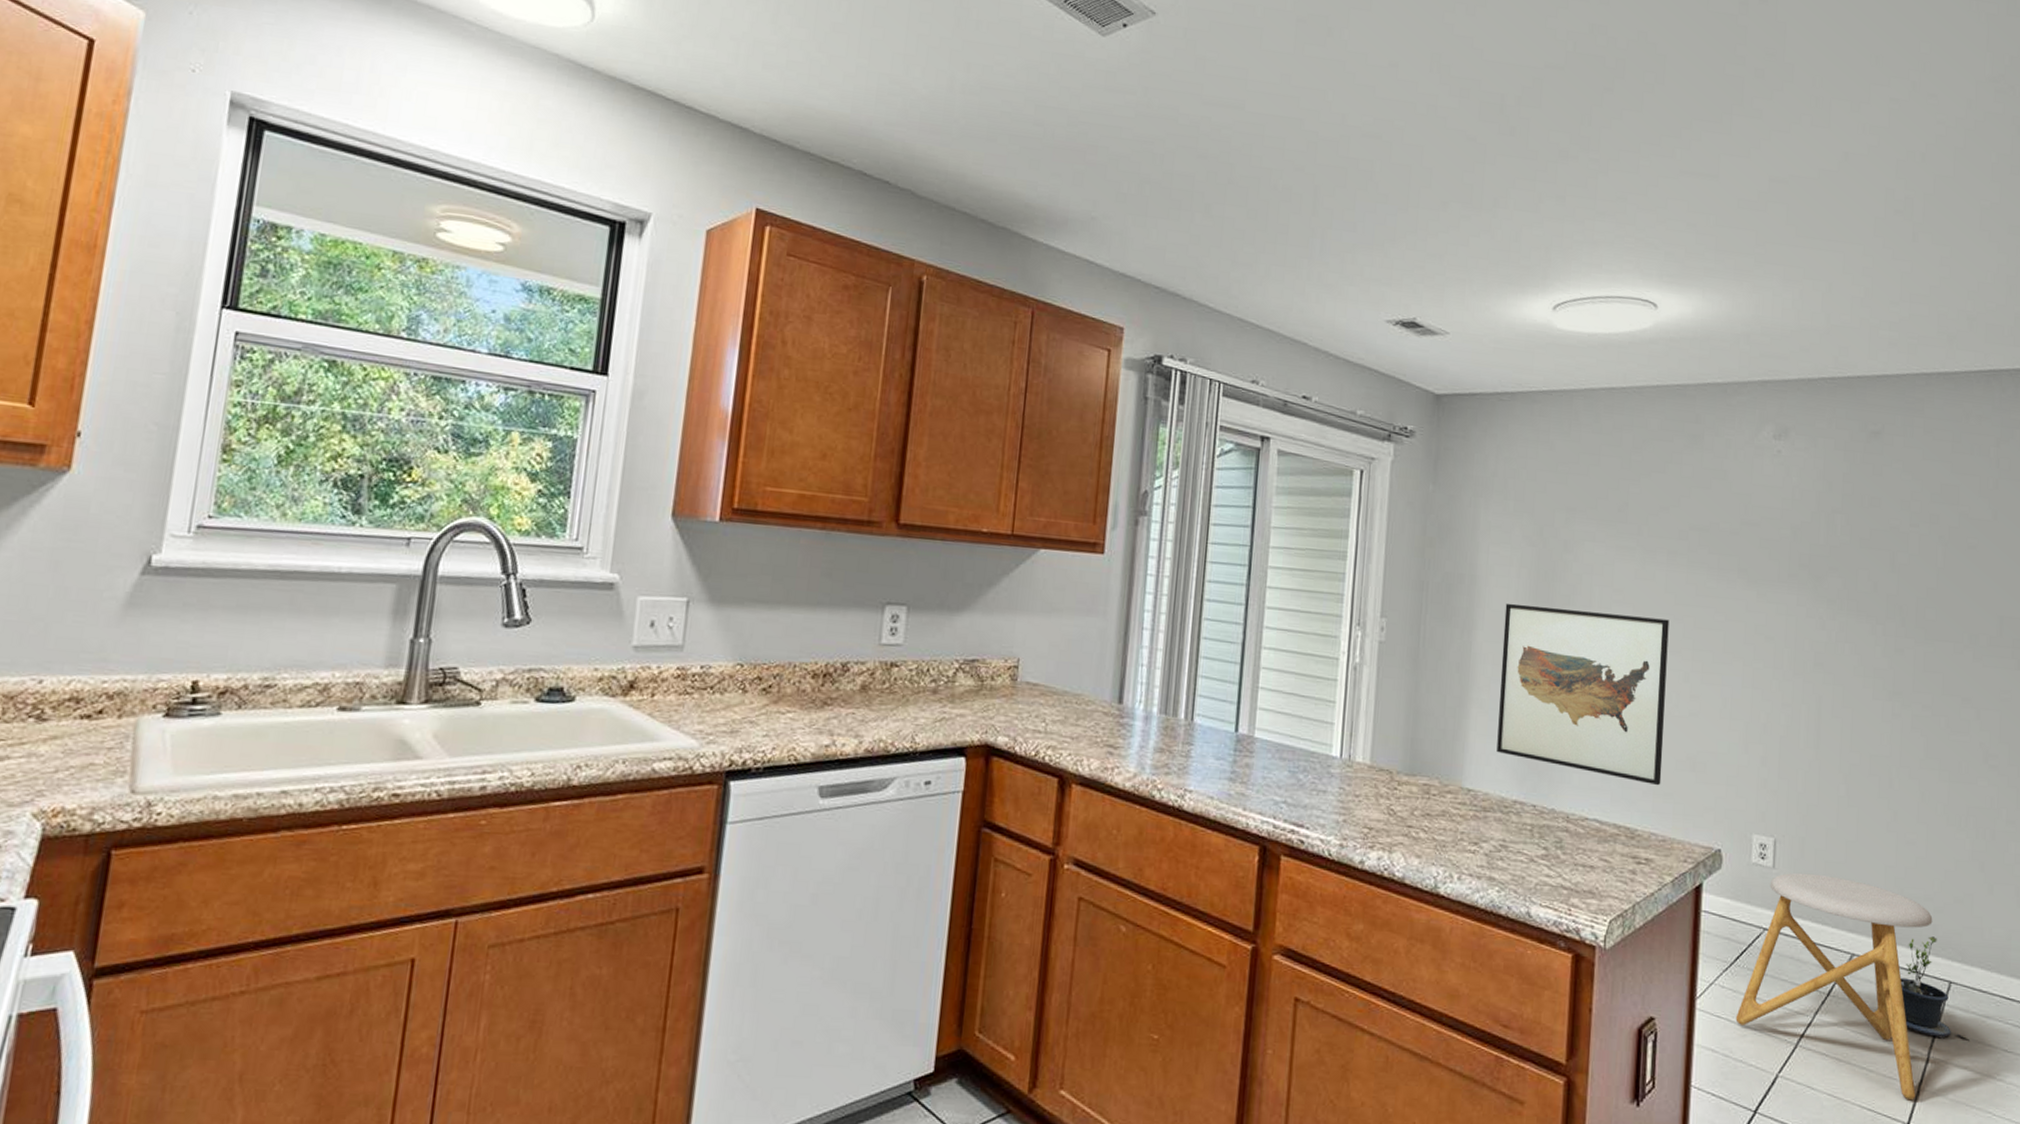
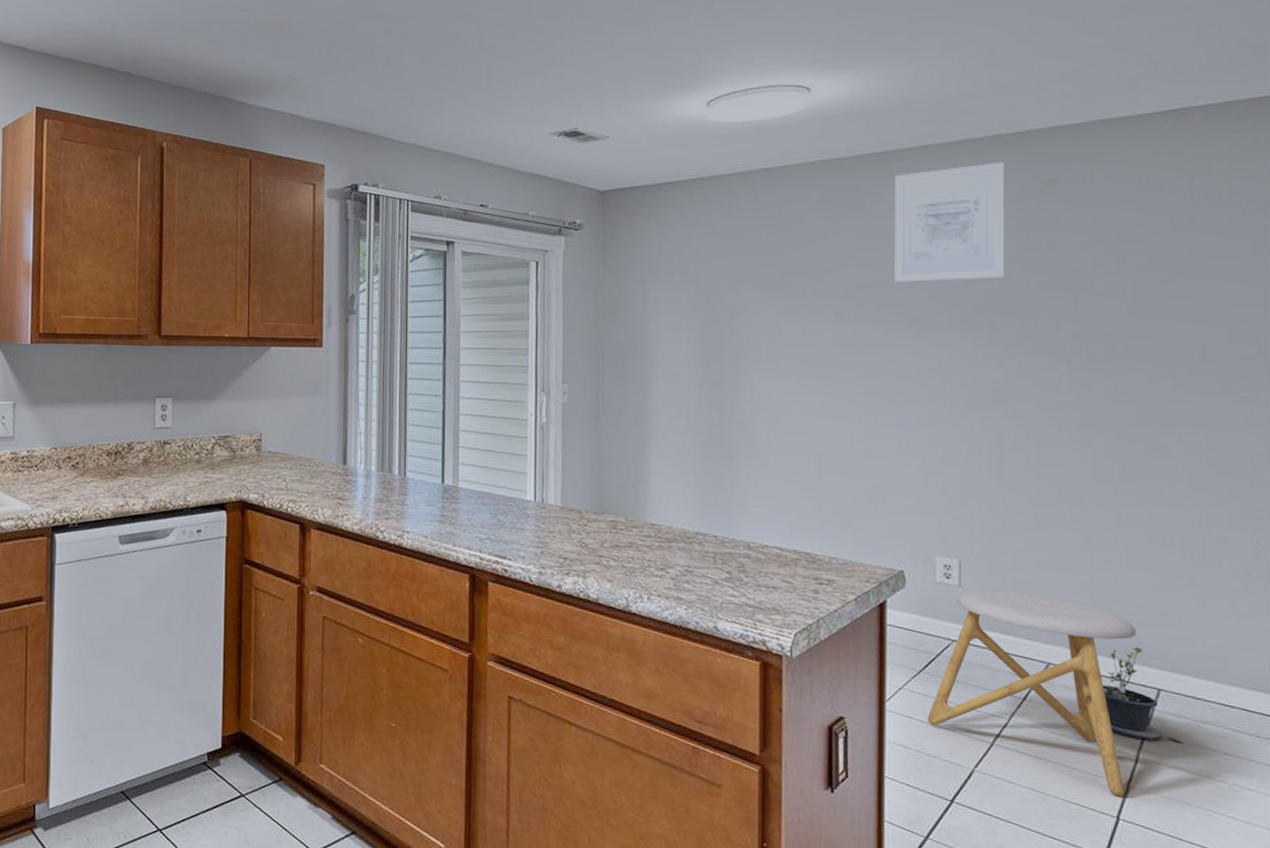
wall art: present [1496,603,1669,786] -> none [676,364,840,516]
wall art: none [1727,406,1836,532] -> present [894,162,1005,282]

